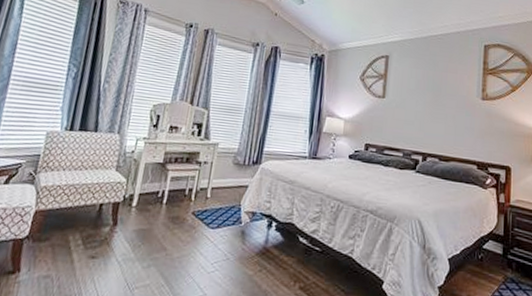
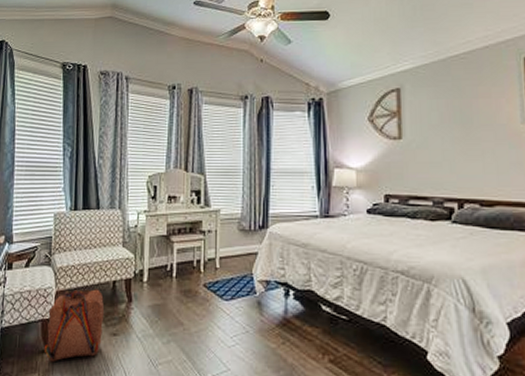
backpack: none [10,210,88,284] -> present [44,289,105,362]

